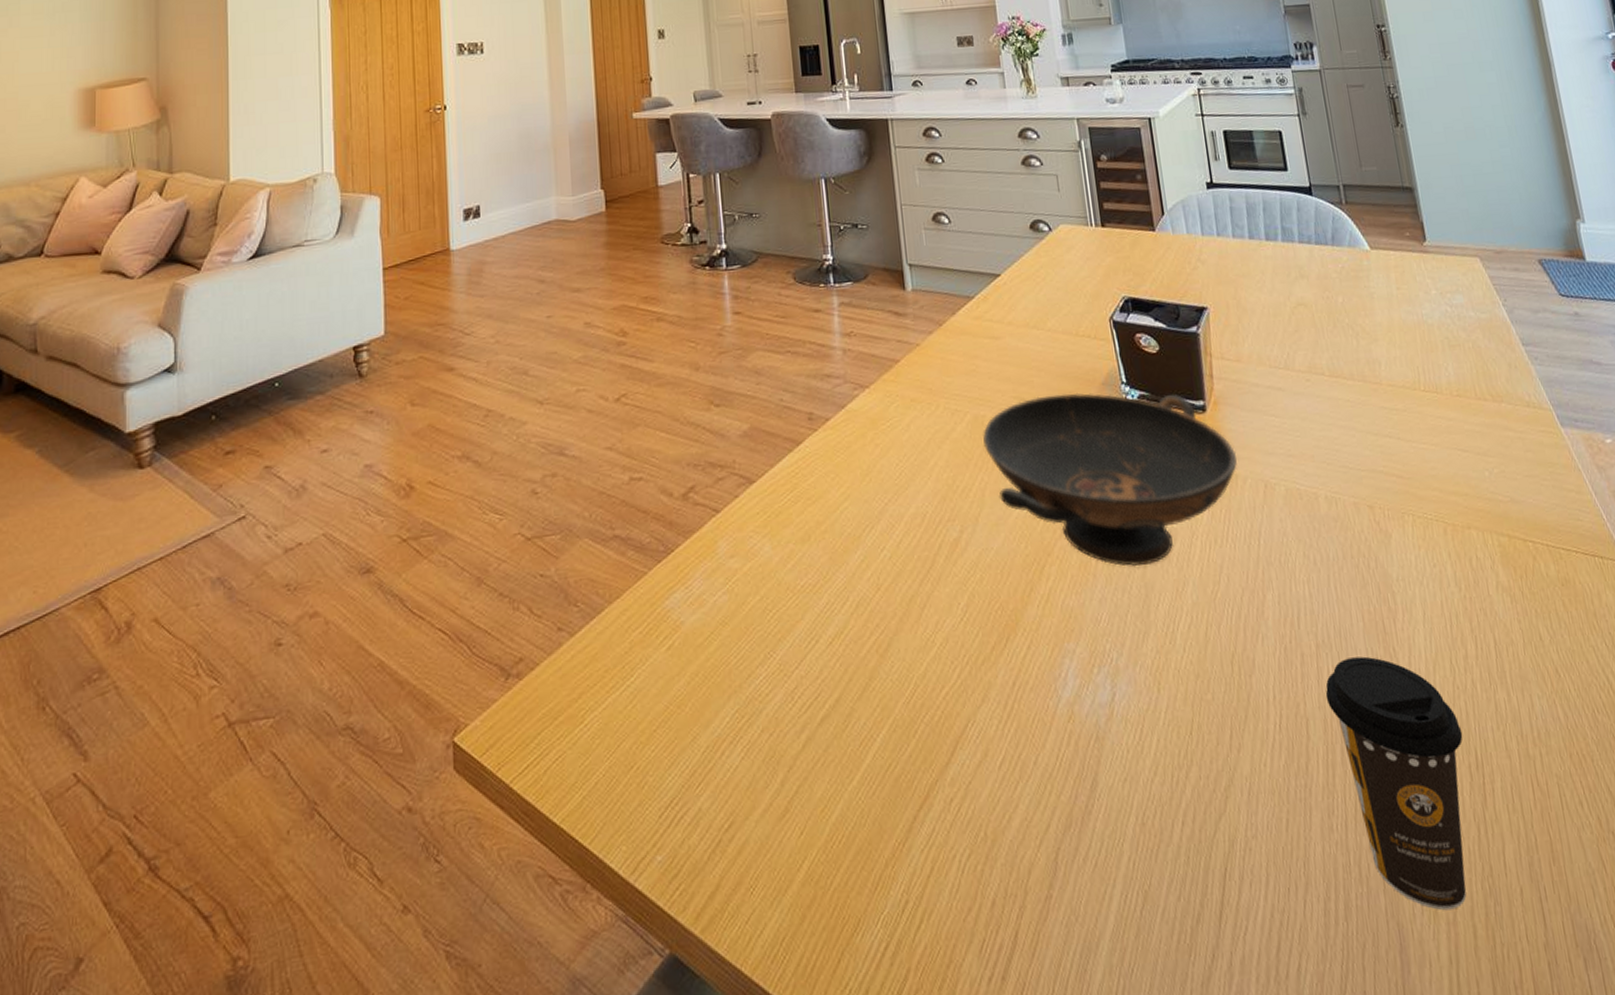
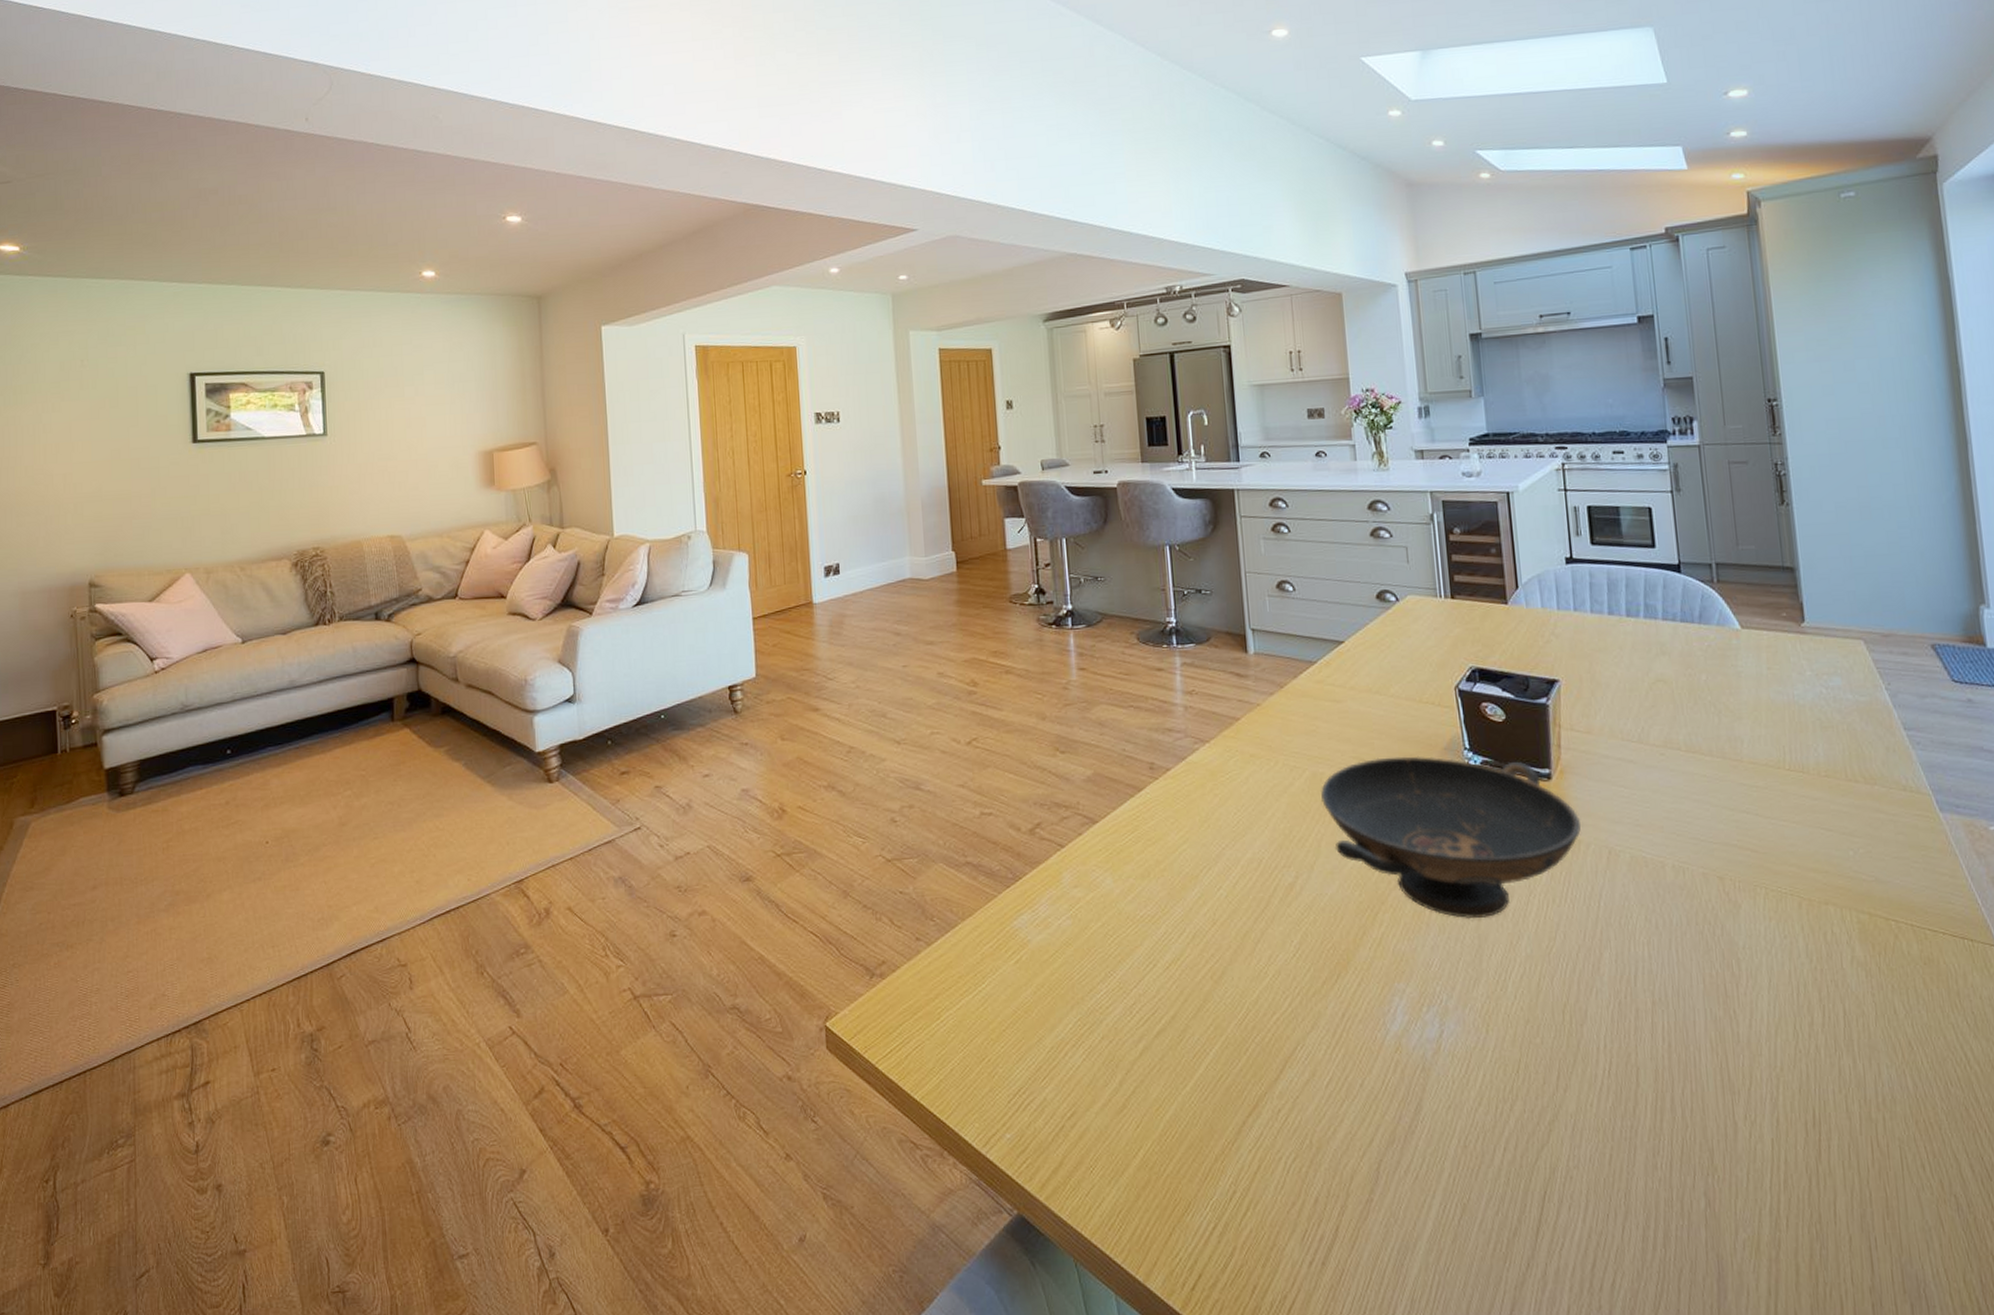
coffee cup: present [1325,656,1467,911] -> none [1658,1016,1801,1249]

